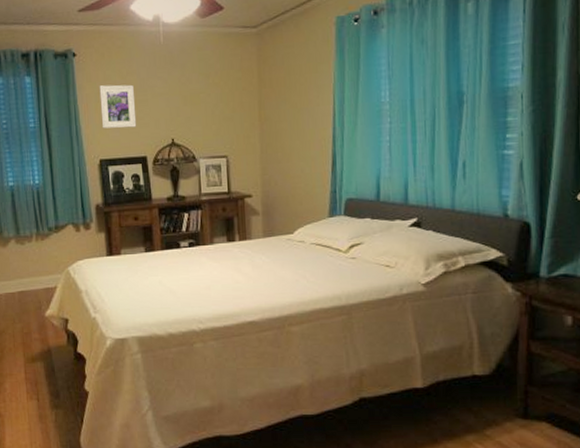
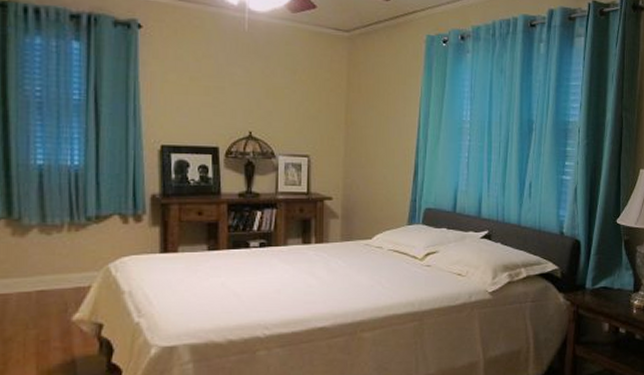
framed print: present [99,84,137,129] -> none [167,64,211,115]

